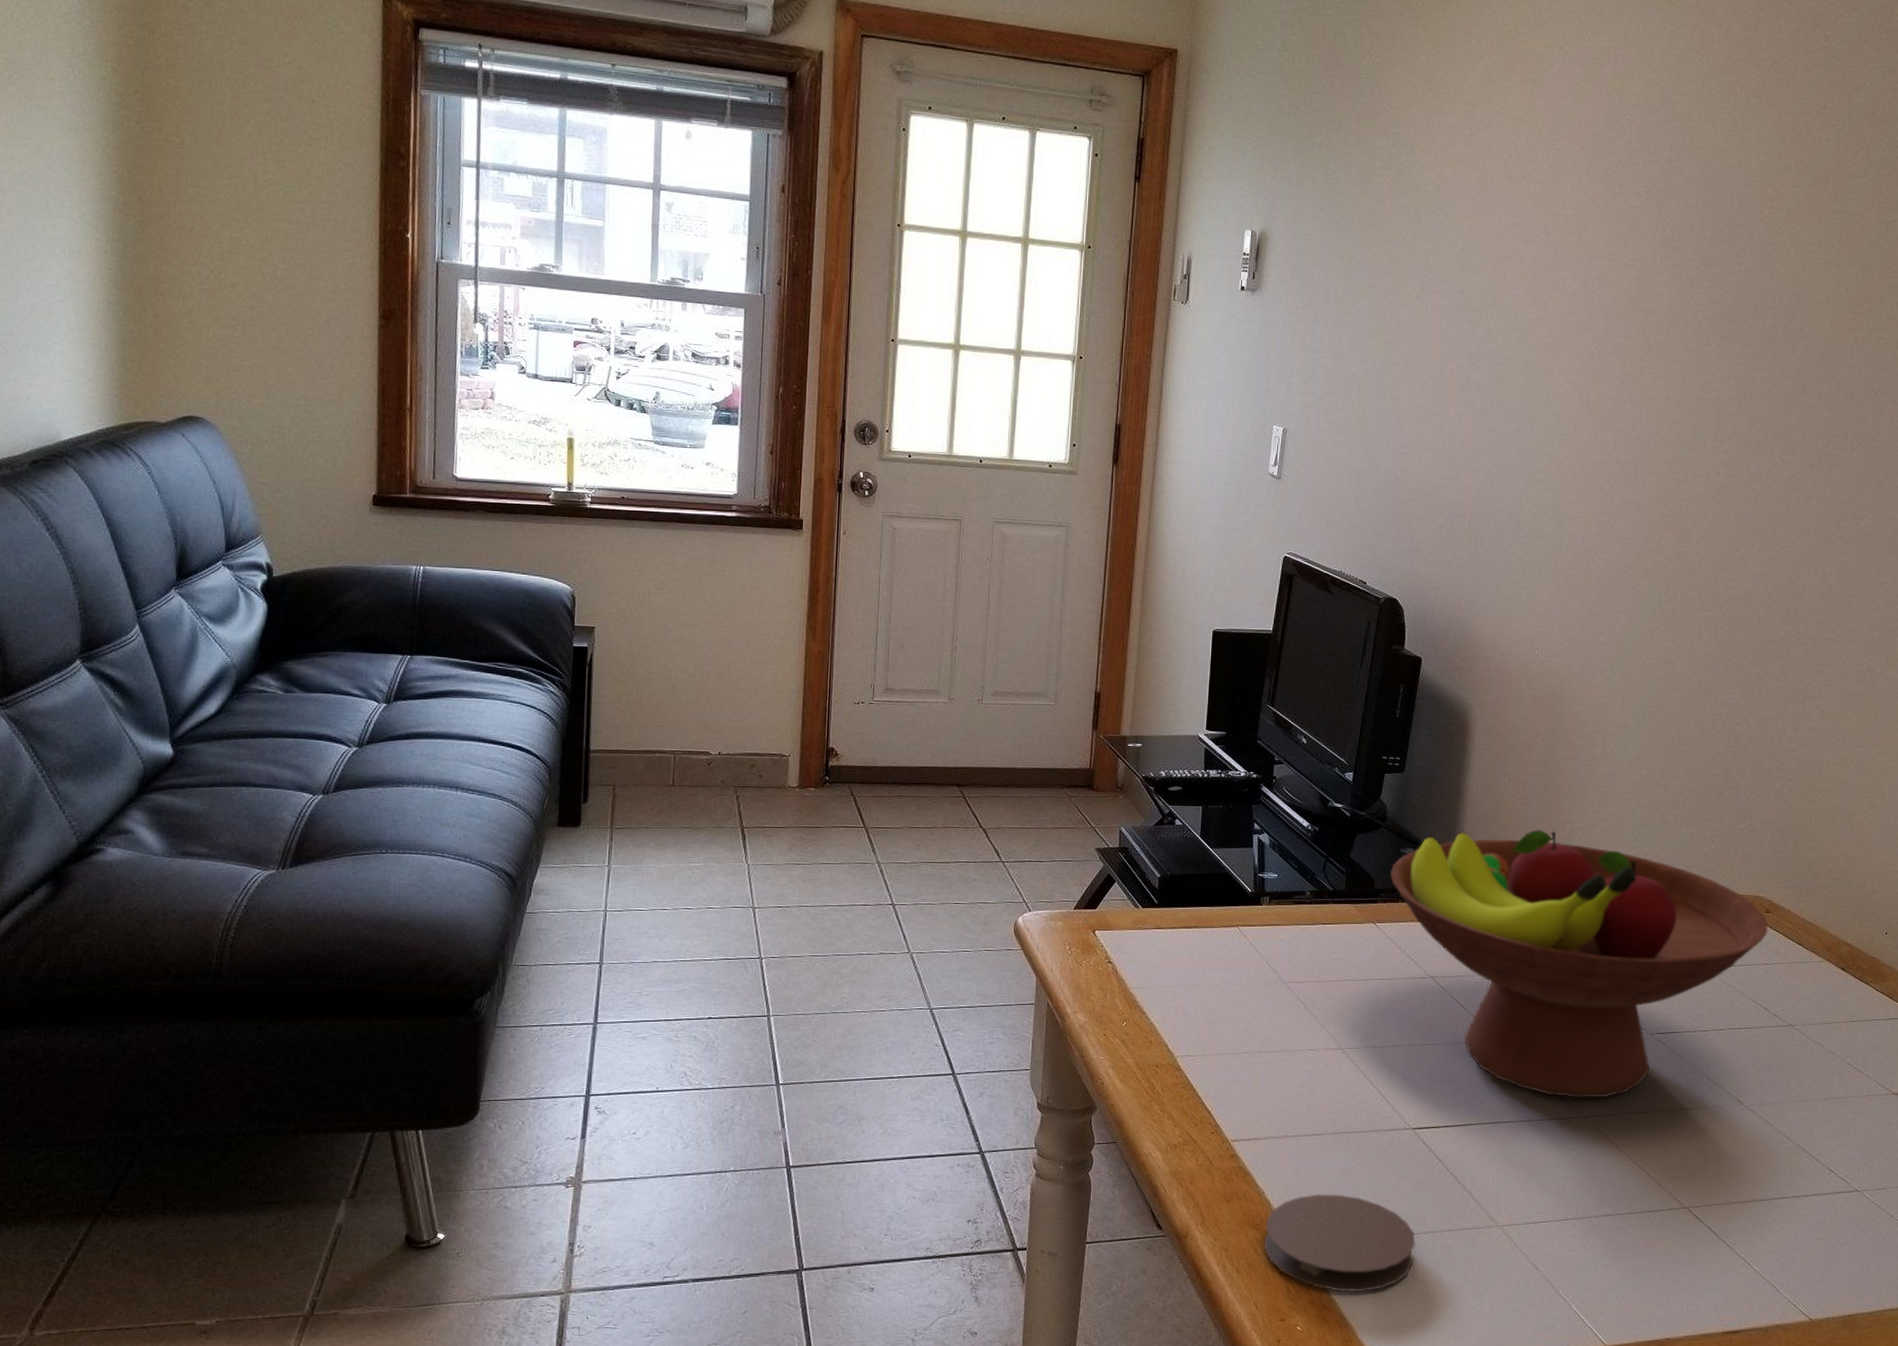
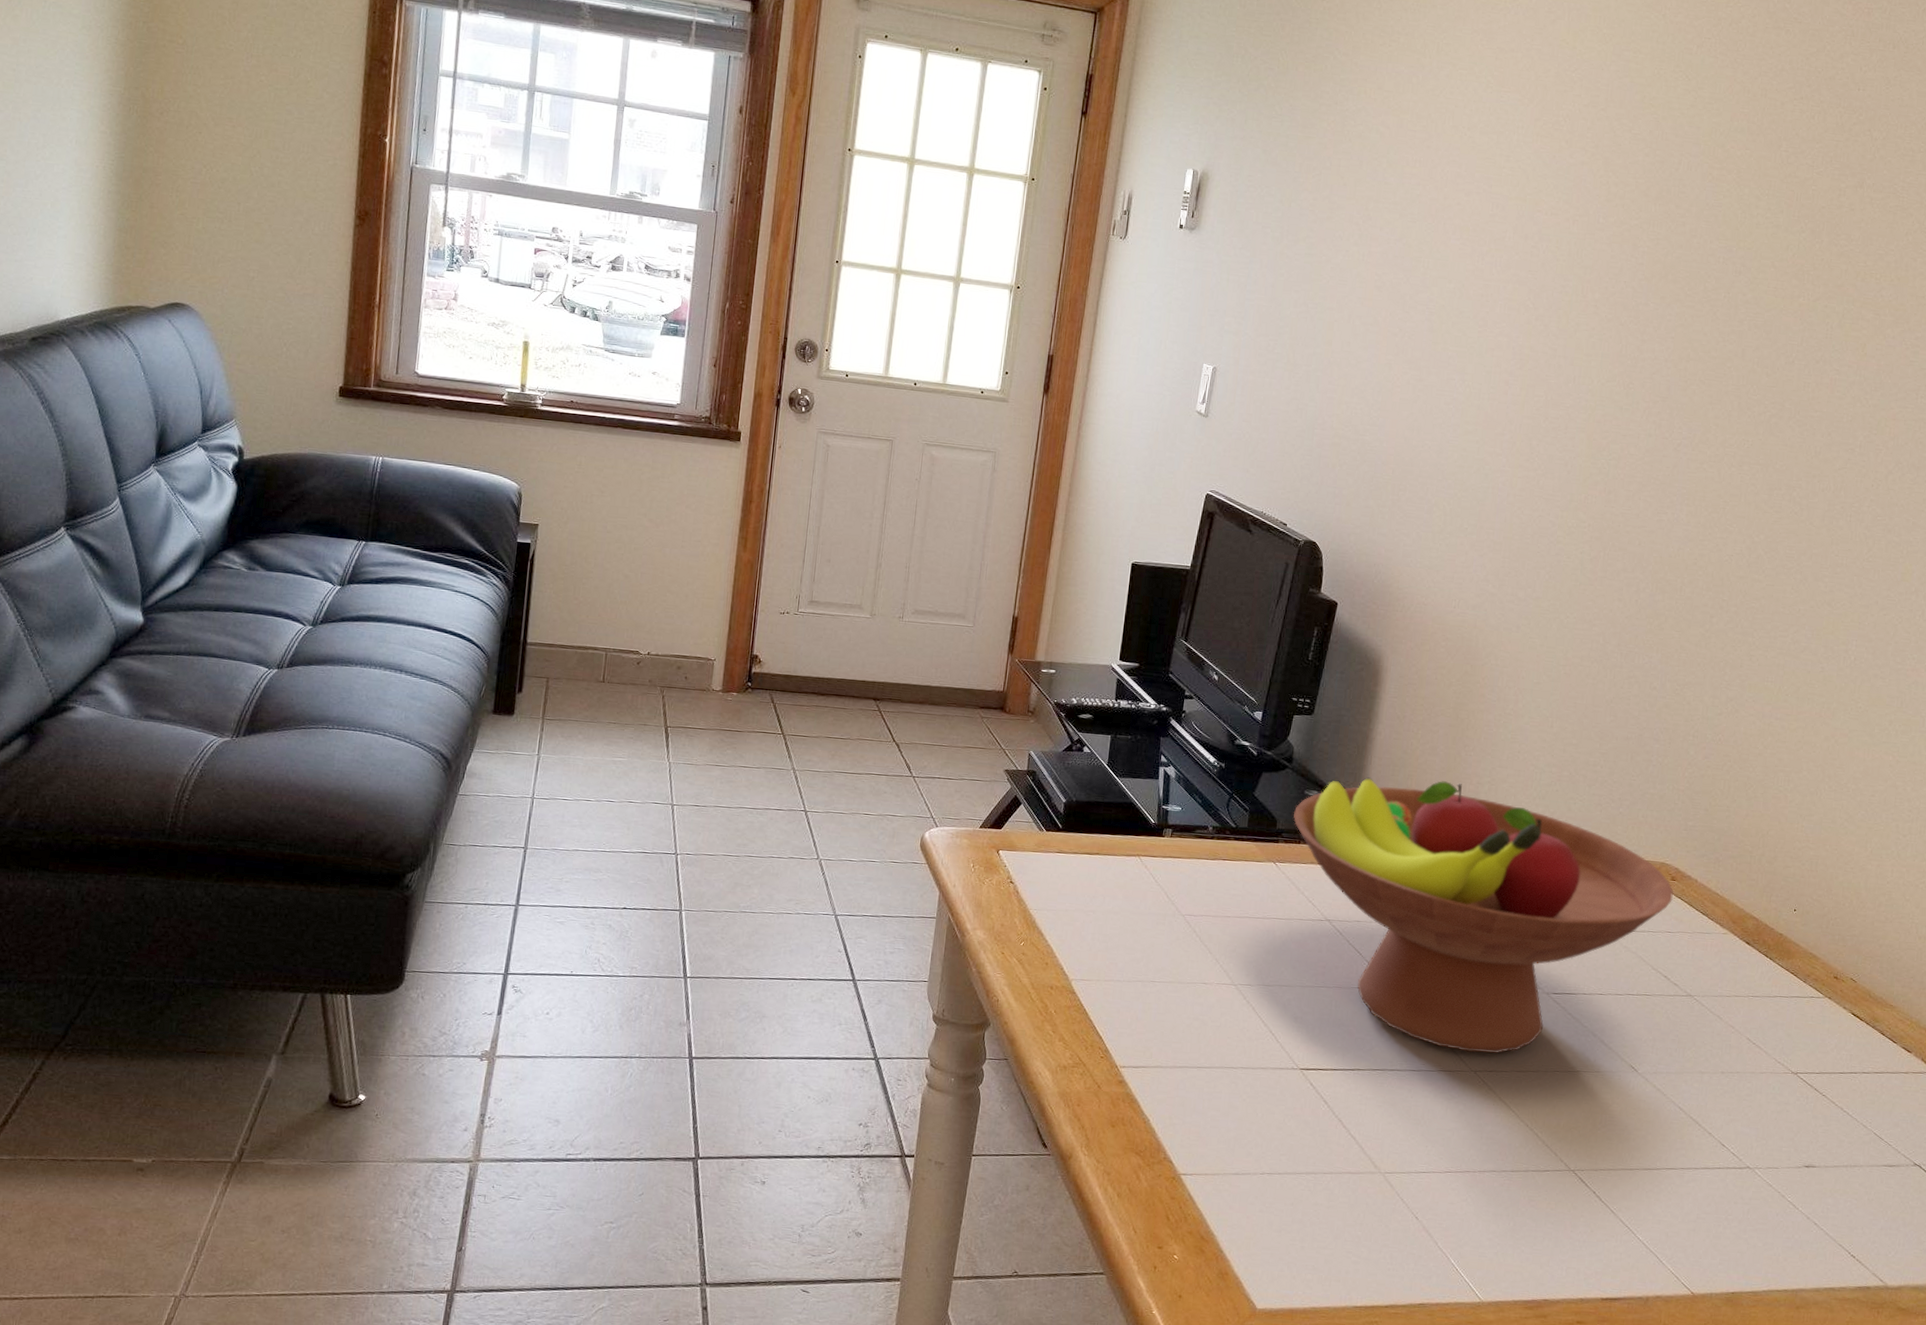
coaster: present [1263,1194,1416,1293] -> none [1145,1126,1297,1227]

